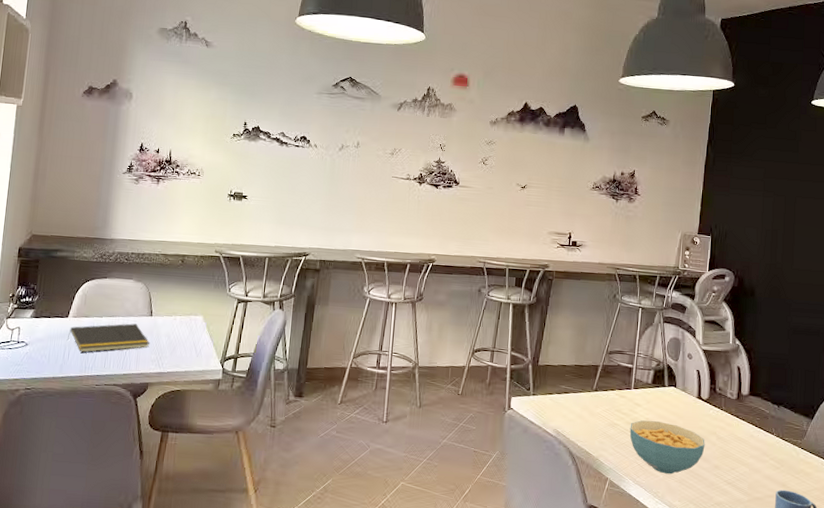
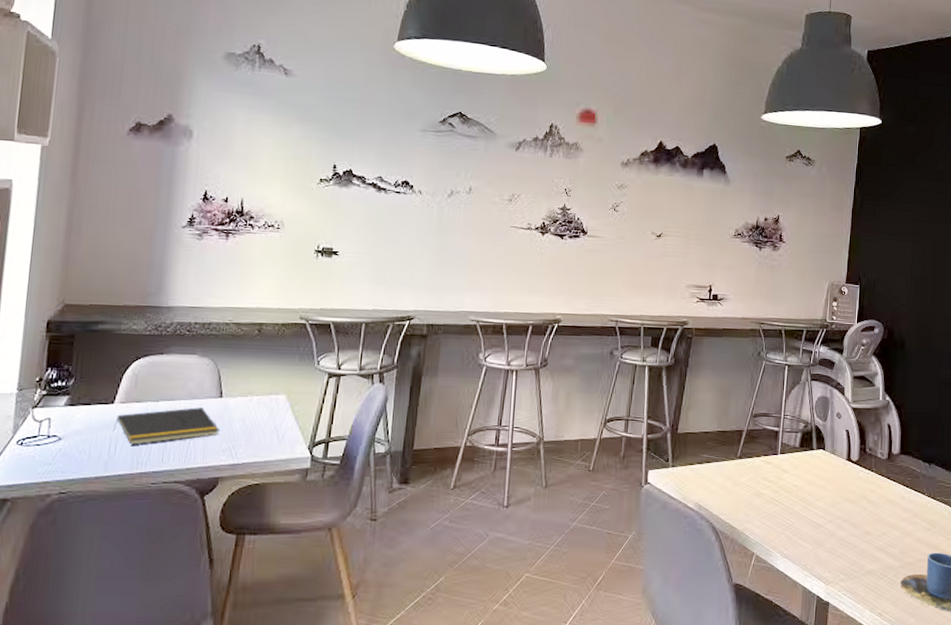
cereal bowl: present [629,420,705,475] -> none [776,488,856,544]

